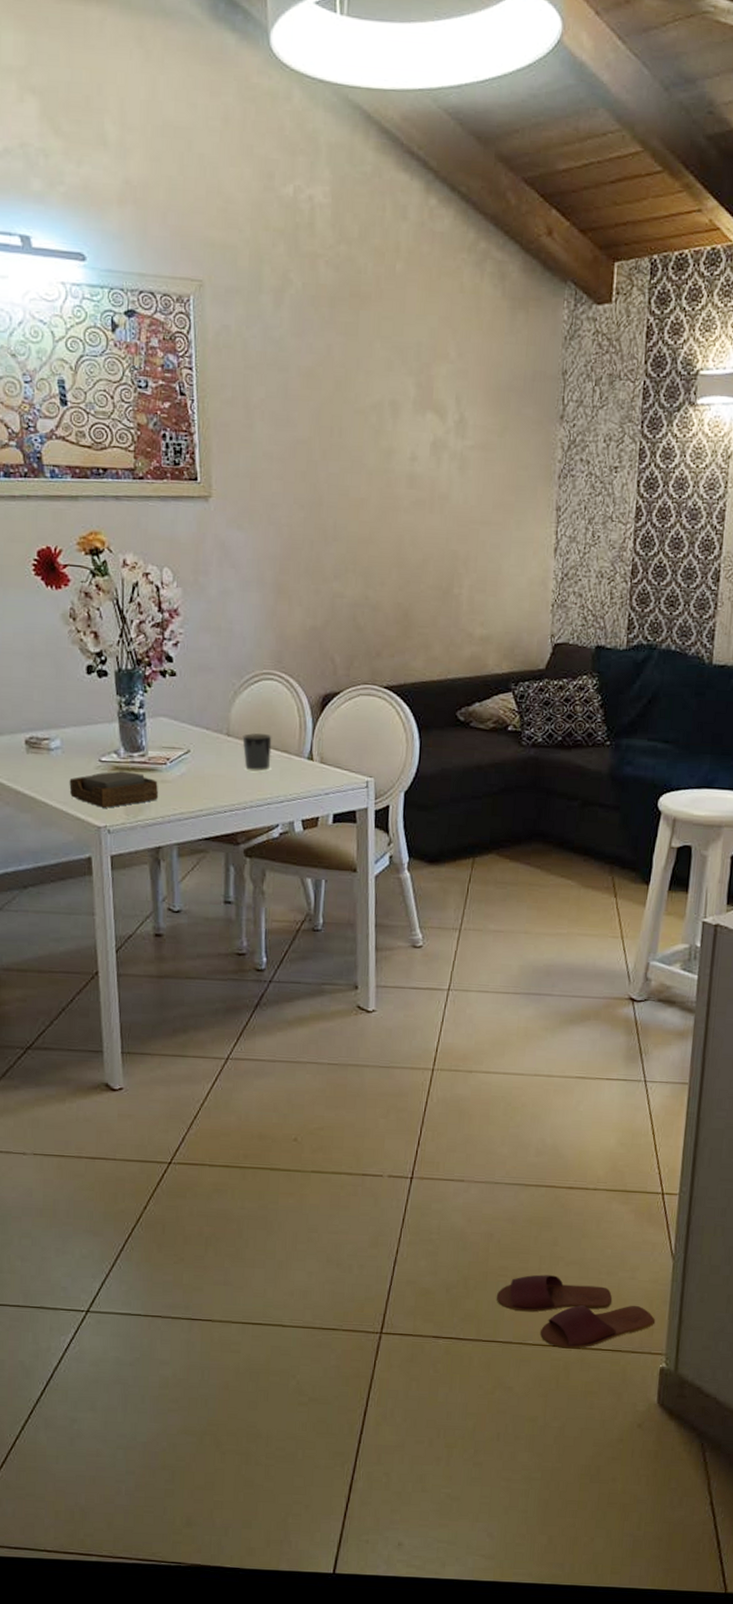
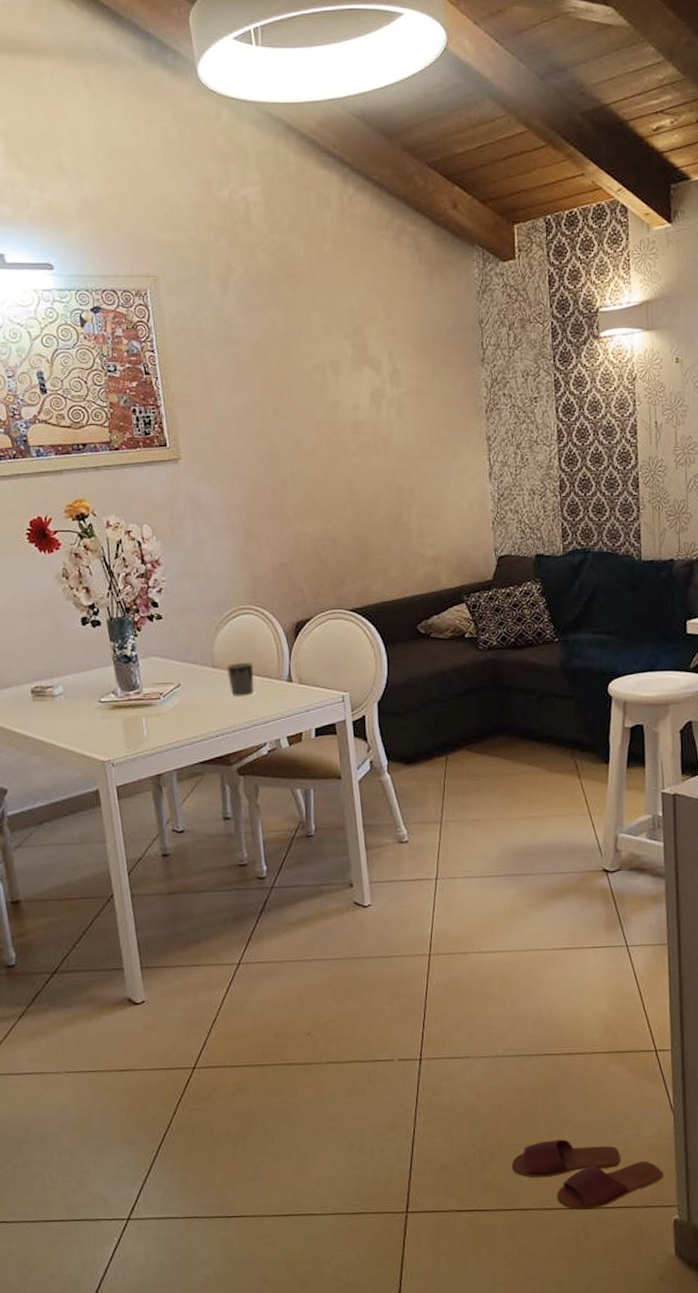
napkin holder: present [69,771,159,808] -> none [73,709,156,744]

